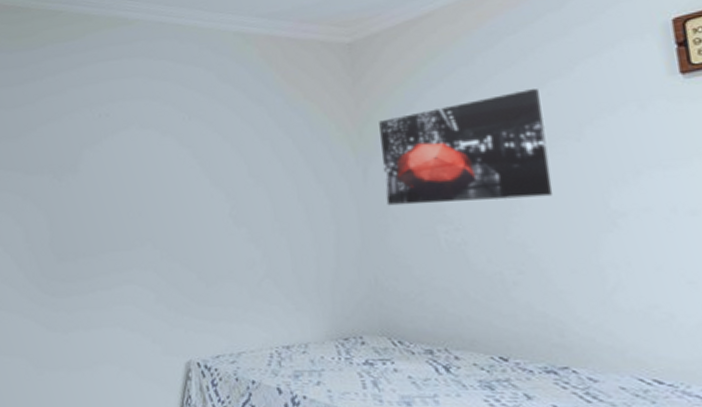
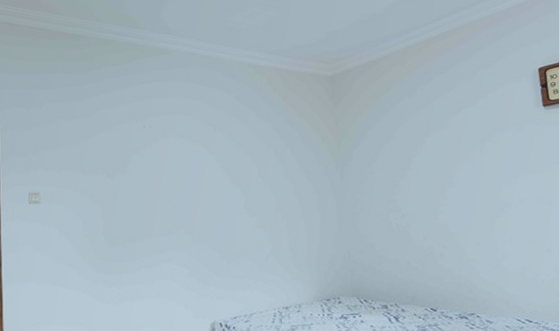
wall art: present [379,89,554,206] -> none [351,114,466,199]

